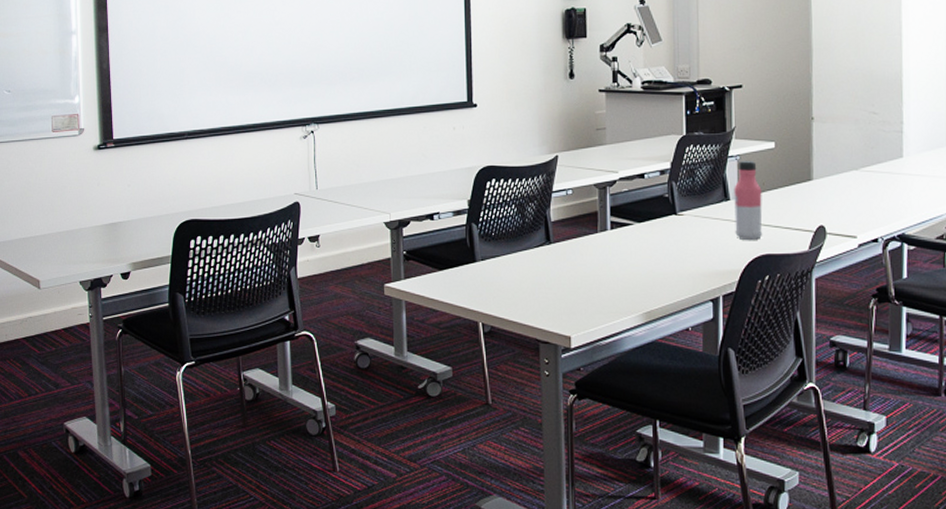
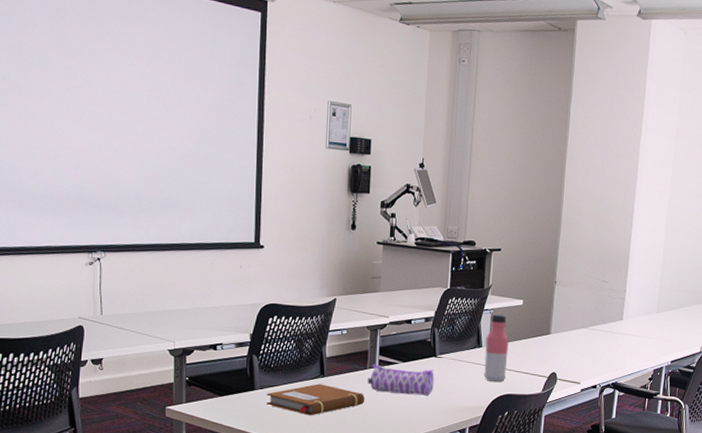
notebook: none [489,252,597,289] -> present [267,384,364,416]
pencil case: none [599,225,676,261] -> present [367,363,434,397]

